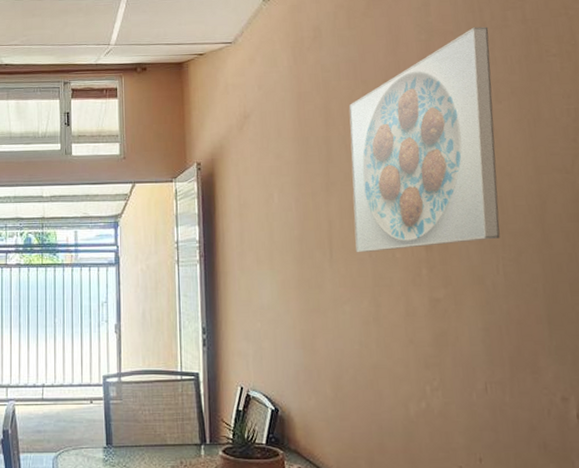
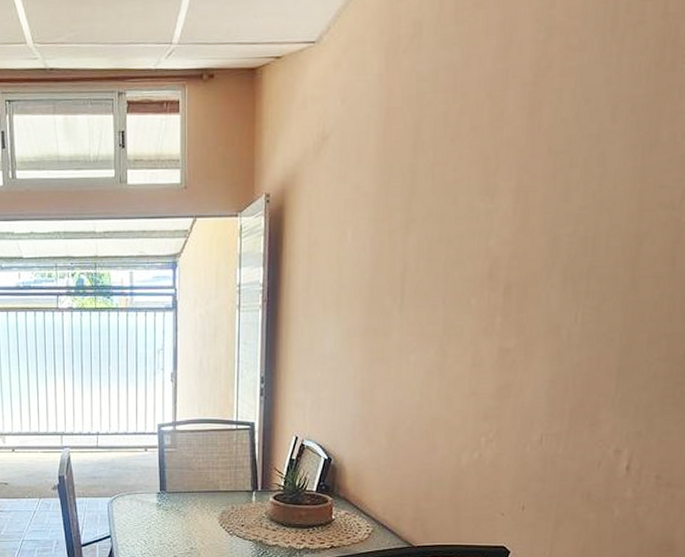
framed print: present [349,26,500,253] -> none [429,22,621,299]

